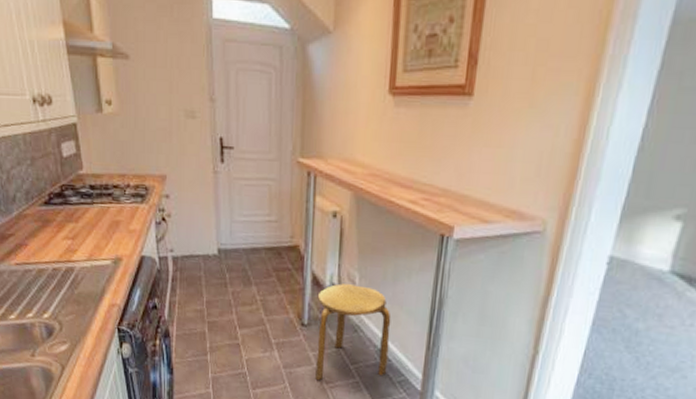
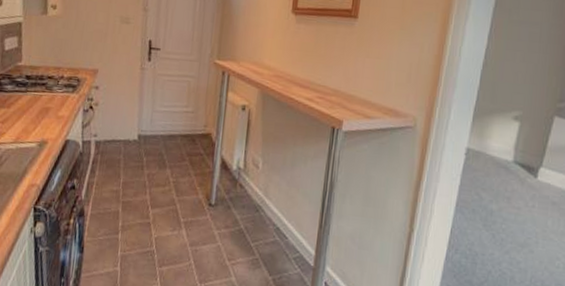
stool: present [315,283,391,381] -> none [219,168,289,258]

